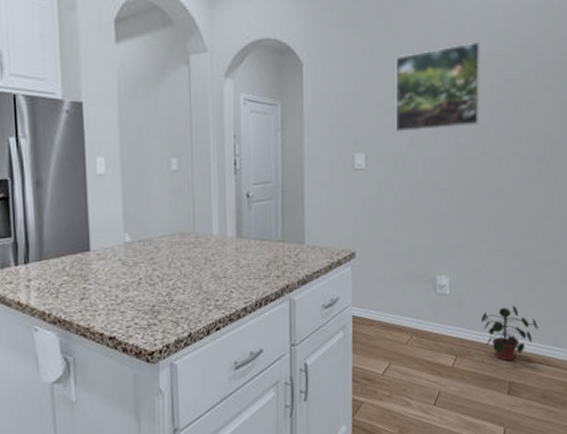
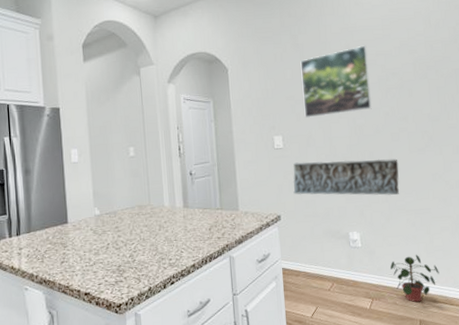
wall relief: none [373,187,505,233] -> present [293,159,399,195]

